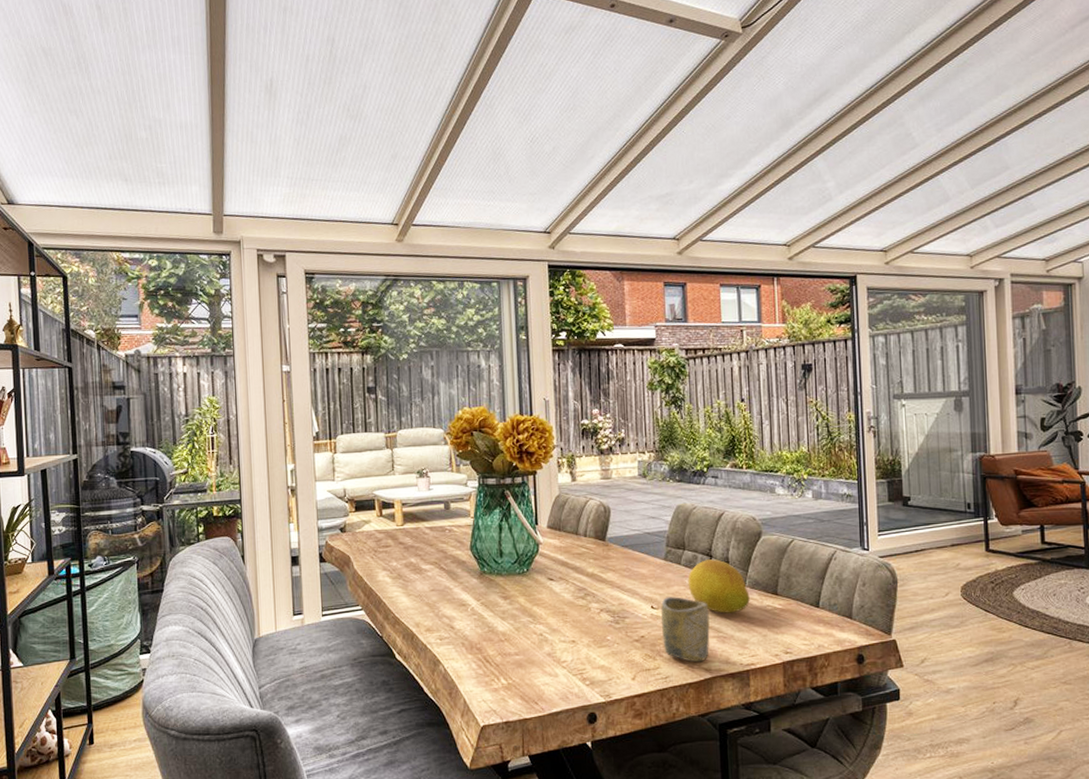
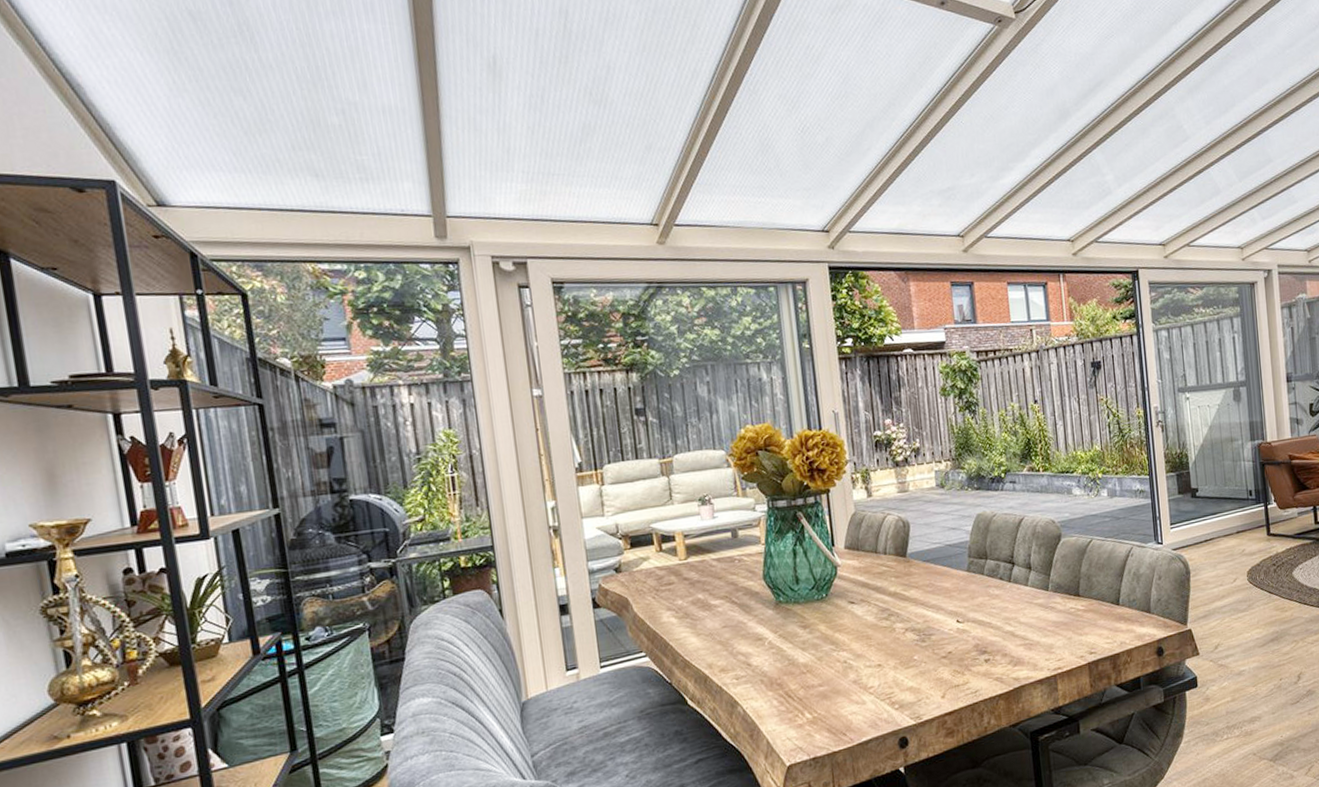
cup: present [661,597,710,663] -> none [966,608,1017,673]
fruit: present [687,559,750,613] -> none [991,566,1054,620]

